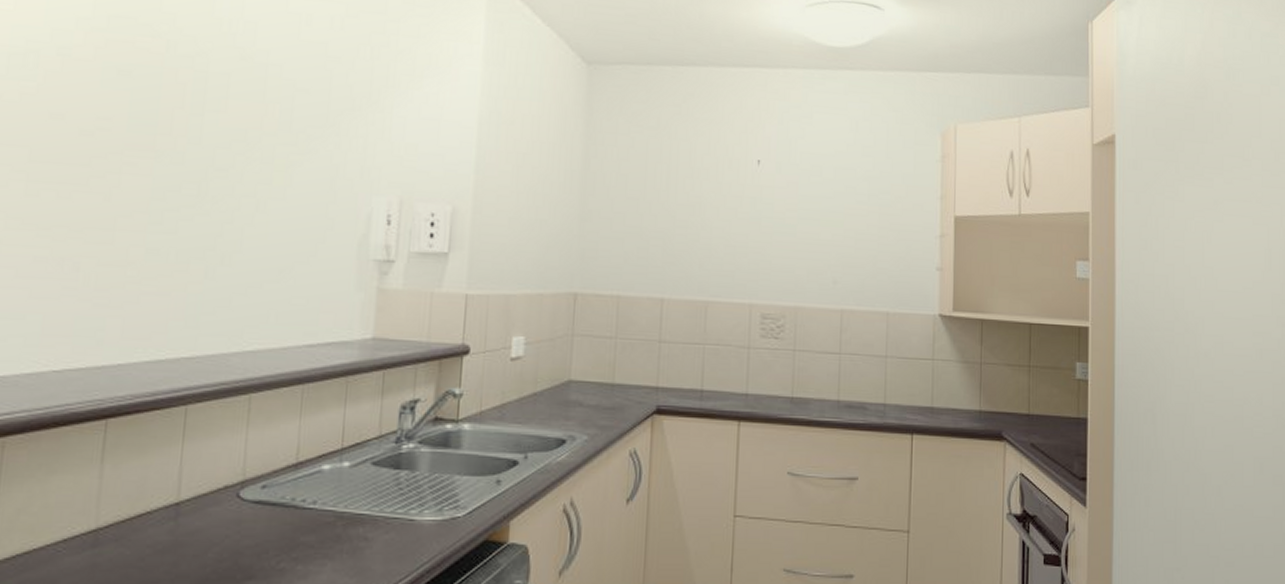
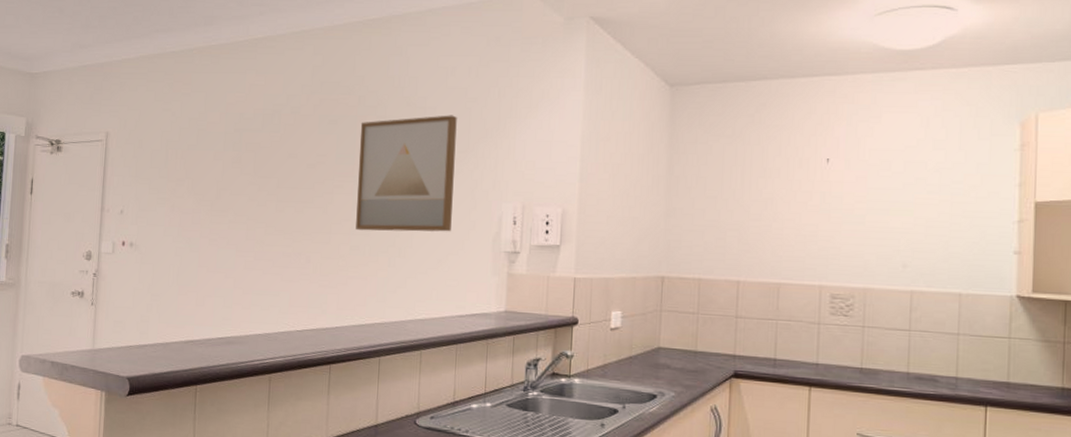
wall art: none [155,76,313,233] -> present [356,115,457,232]

